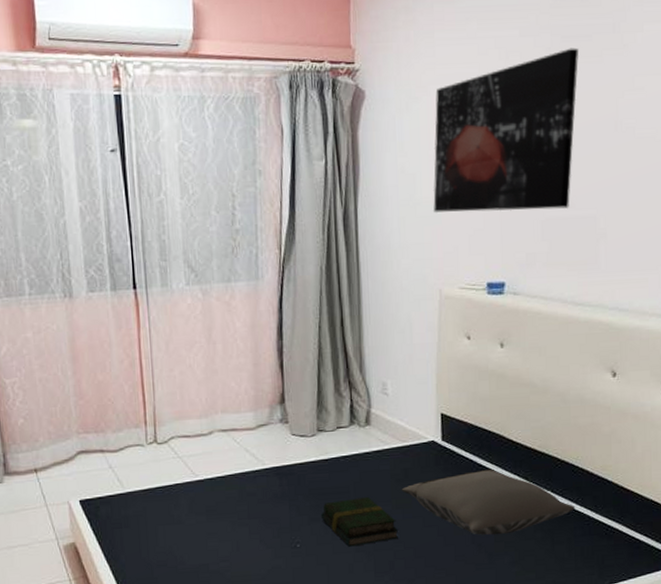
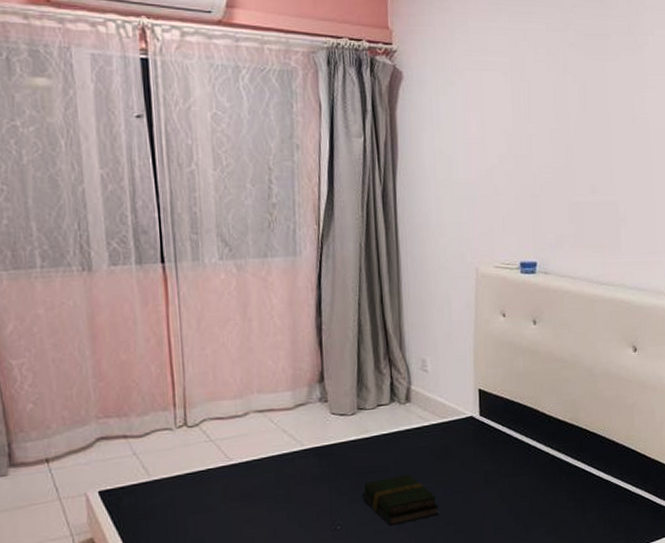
pillow: present [401,469,576,535] -> none [441,442,604,508]
wall art: present [433,47,579,212] -> none [468,45,599,195]

